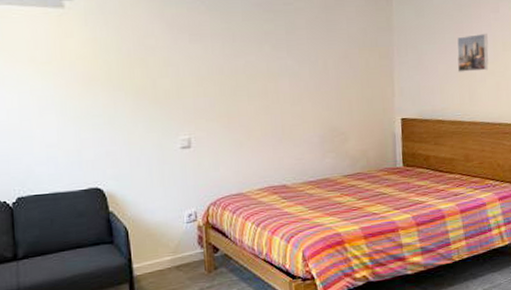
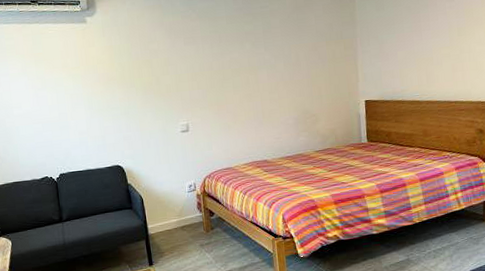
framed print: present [457,33,489,72] -> none [414,20,445,58]

